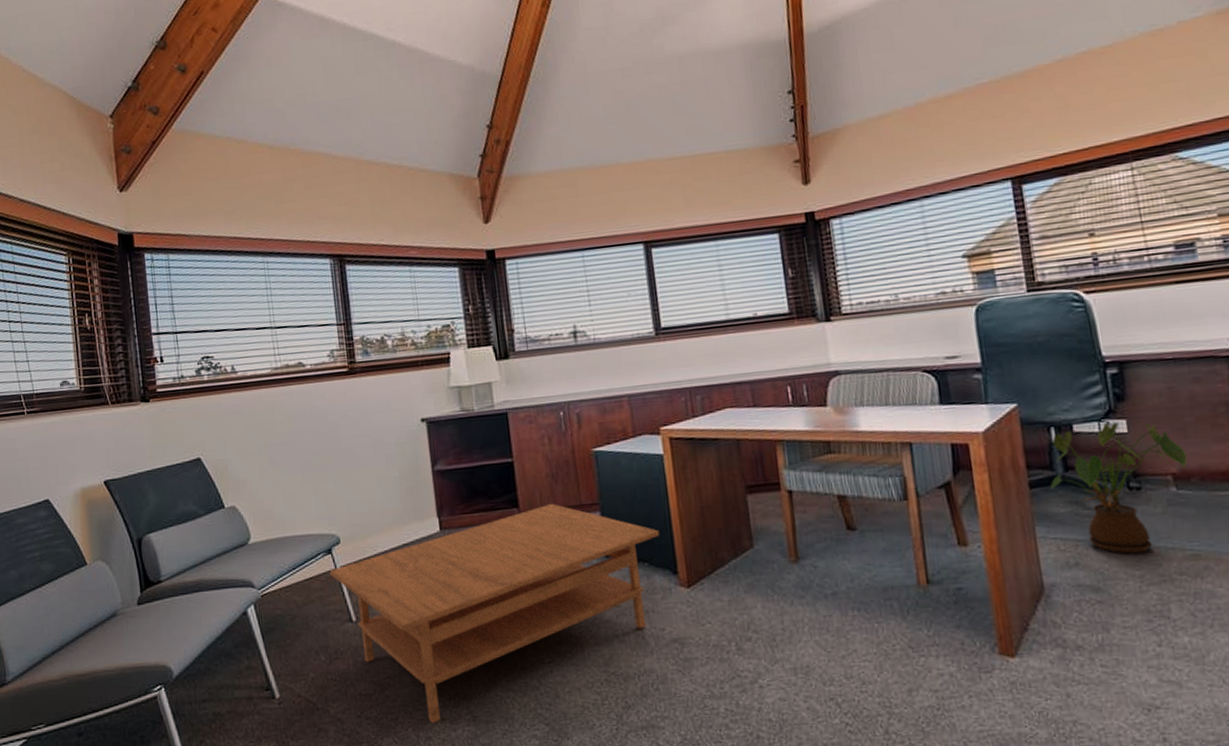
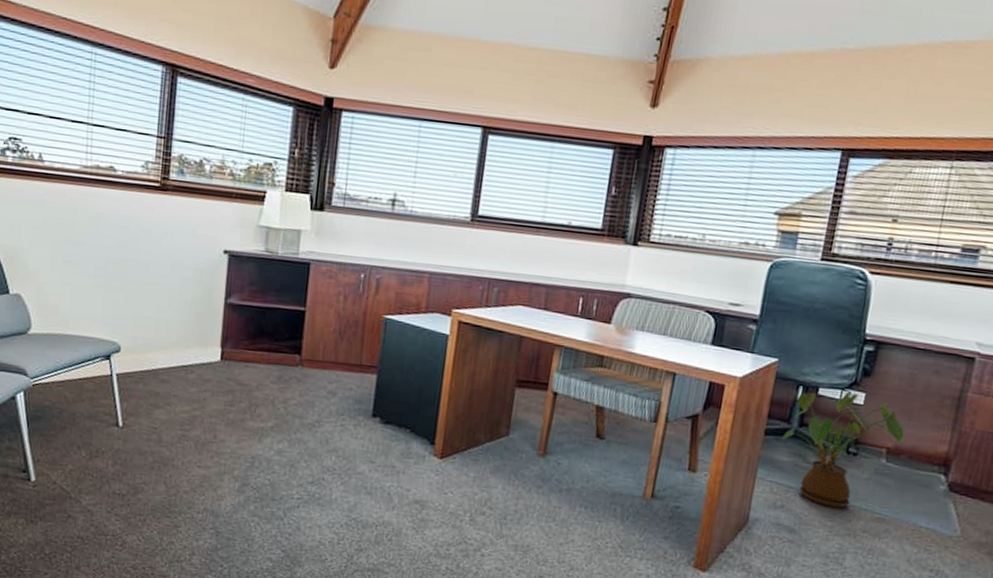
coffee table: present [330,503,659,723] -> none [105,357,427,531]

